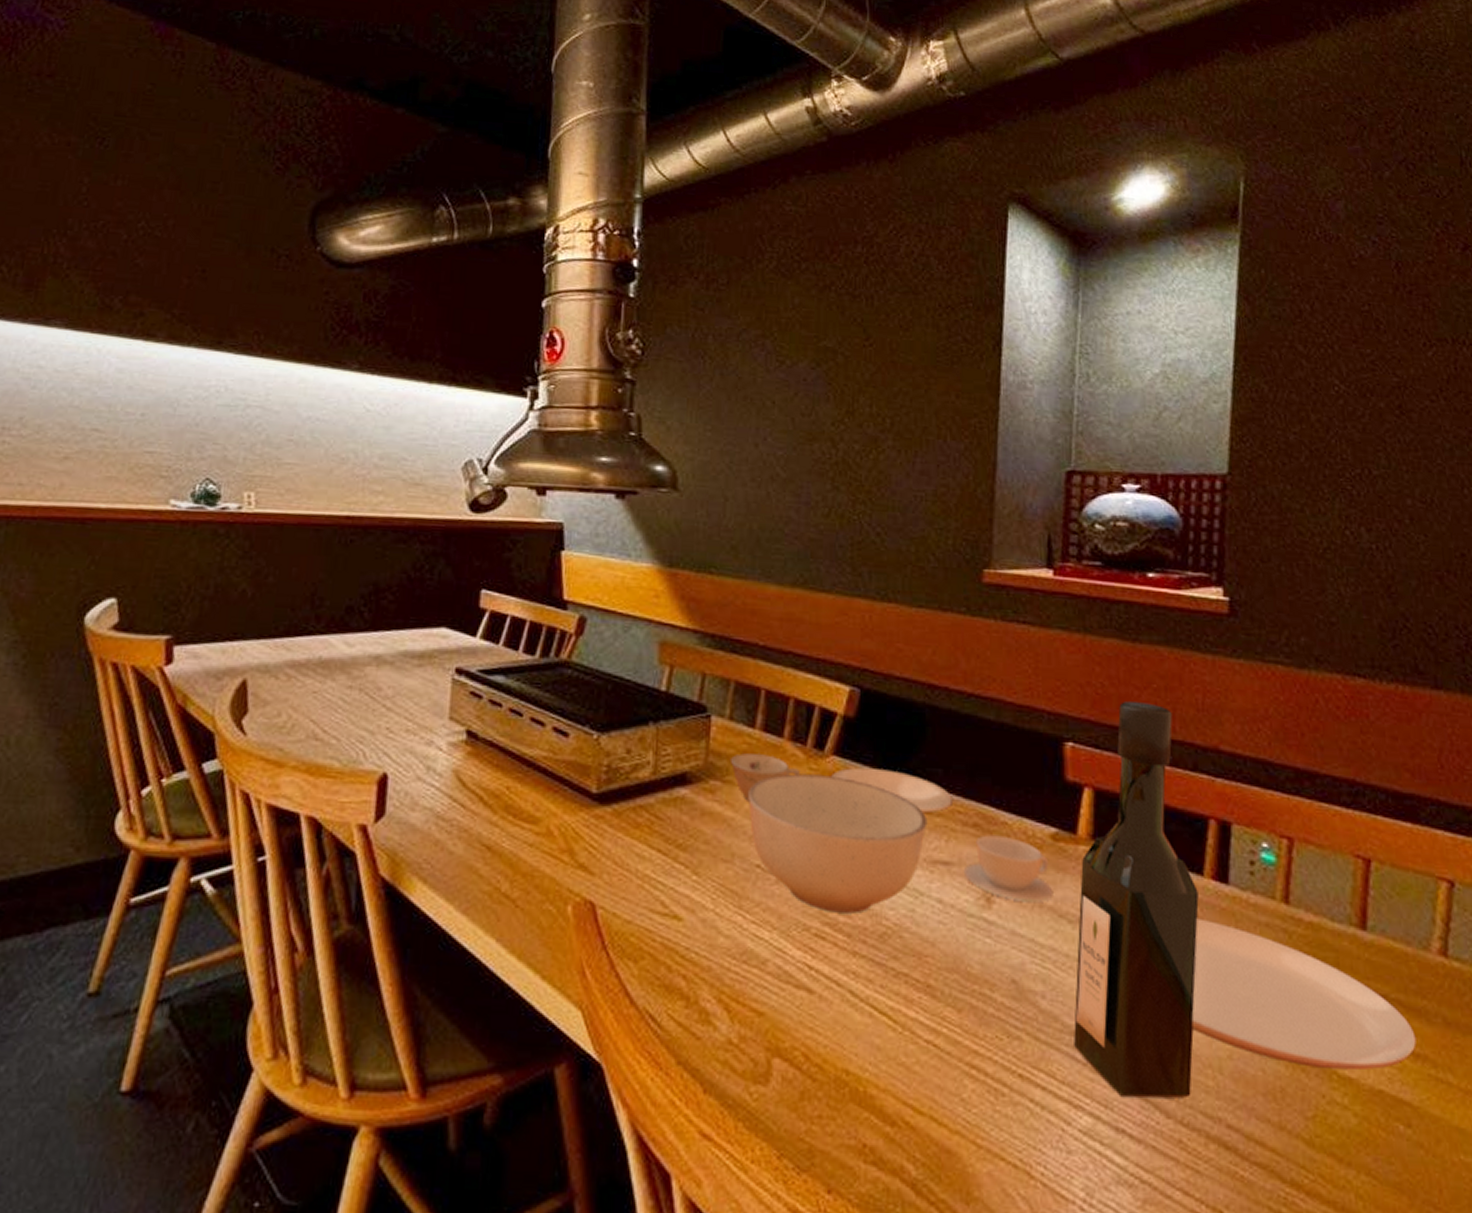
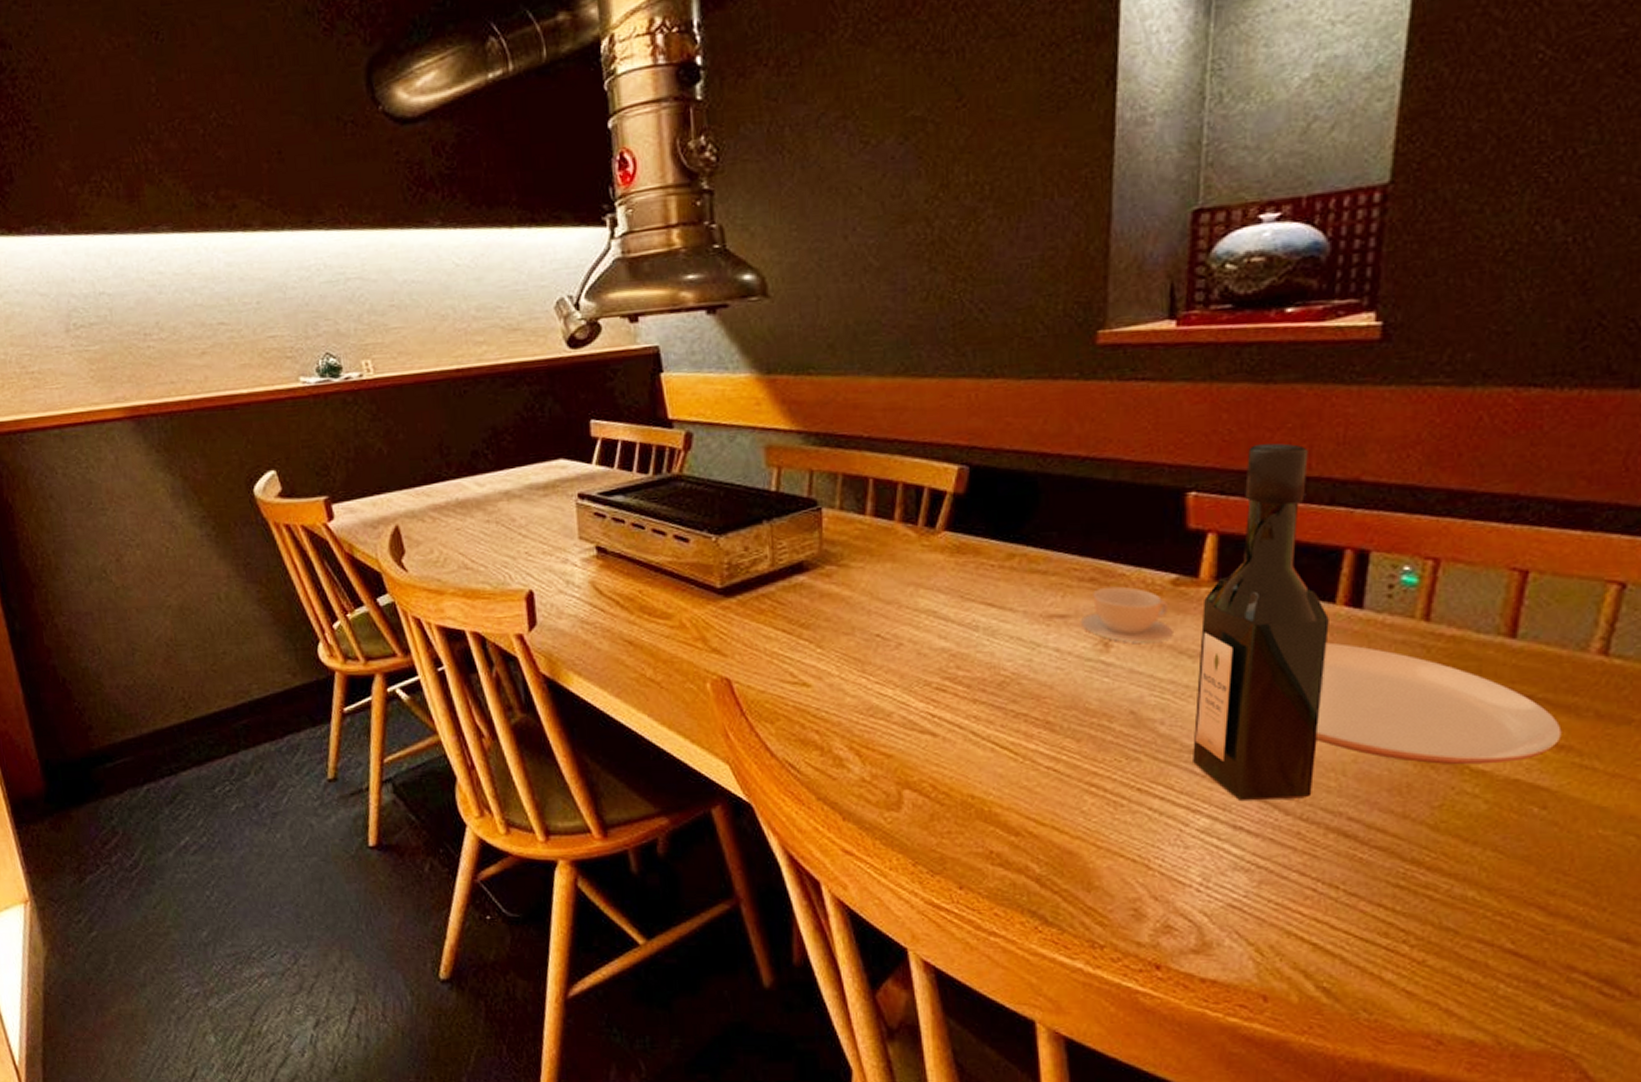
teacup: present [729,753,800,800] -> none [843,537,912,579]
bowl: present [748,773,928,914] -> none [864,549,1043,669]
saucer: present [830,768,954,814] -> none [942,538,1069,574]

